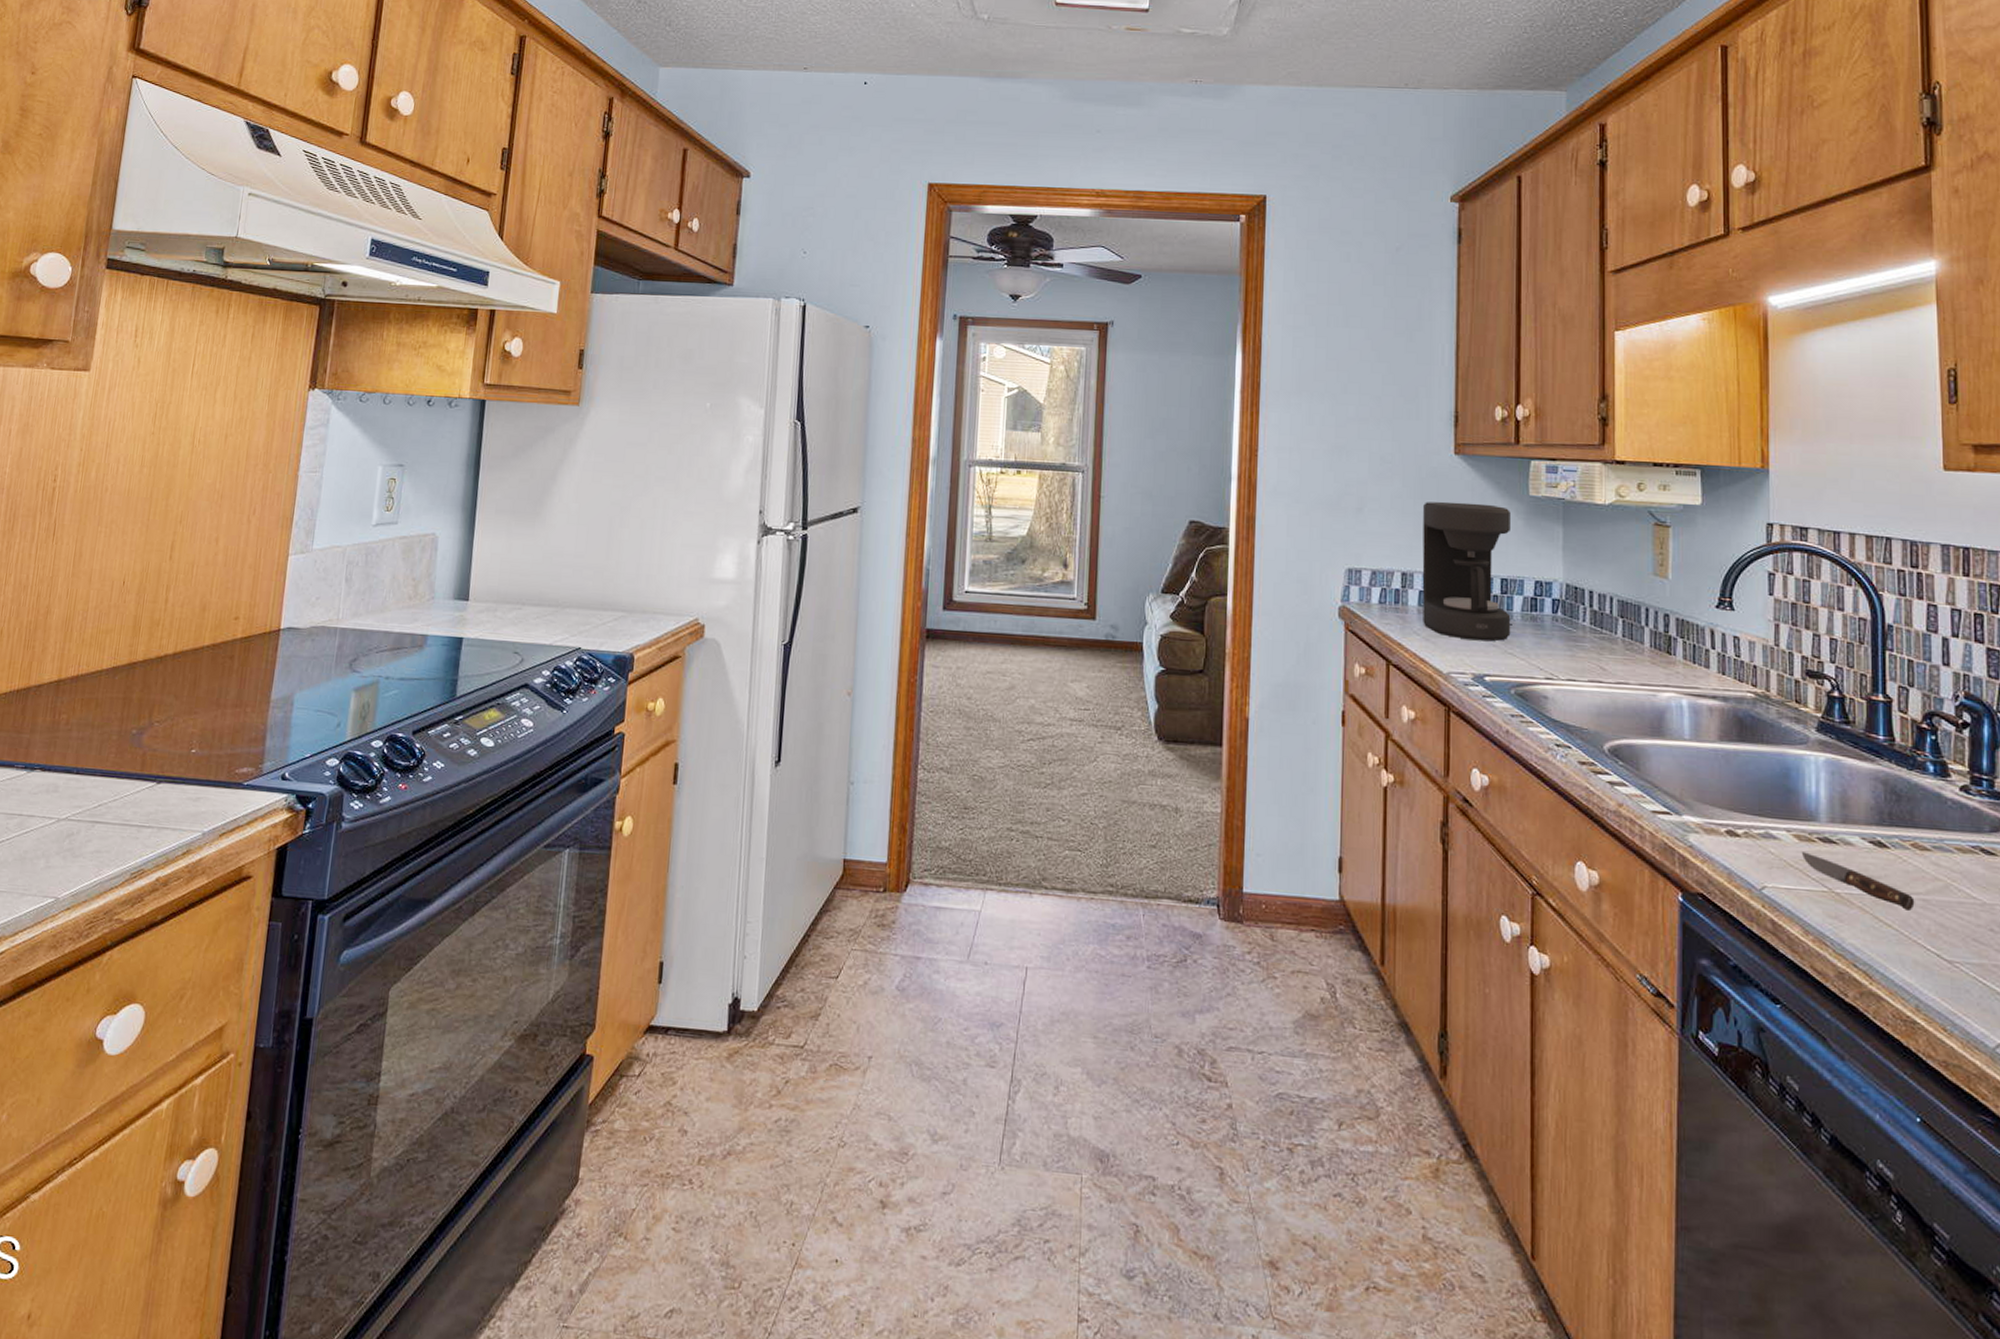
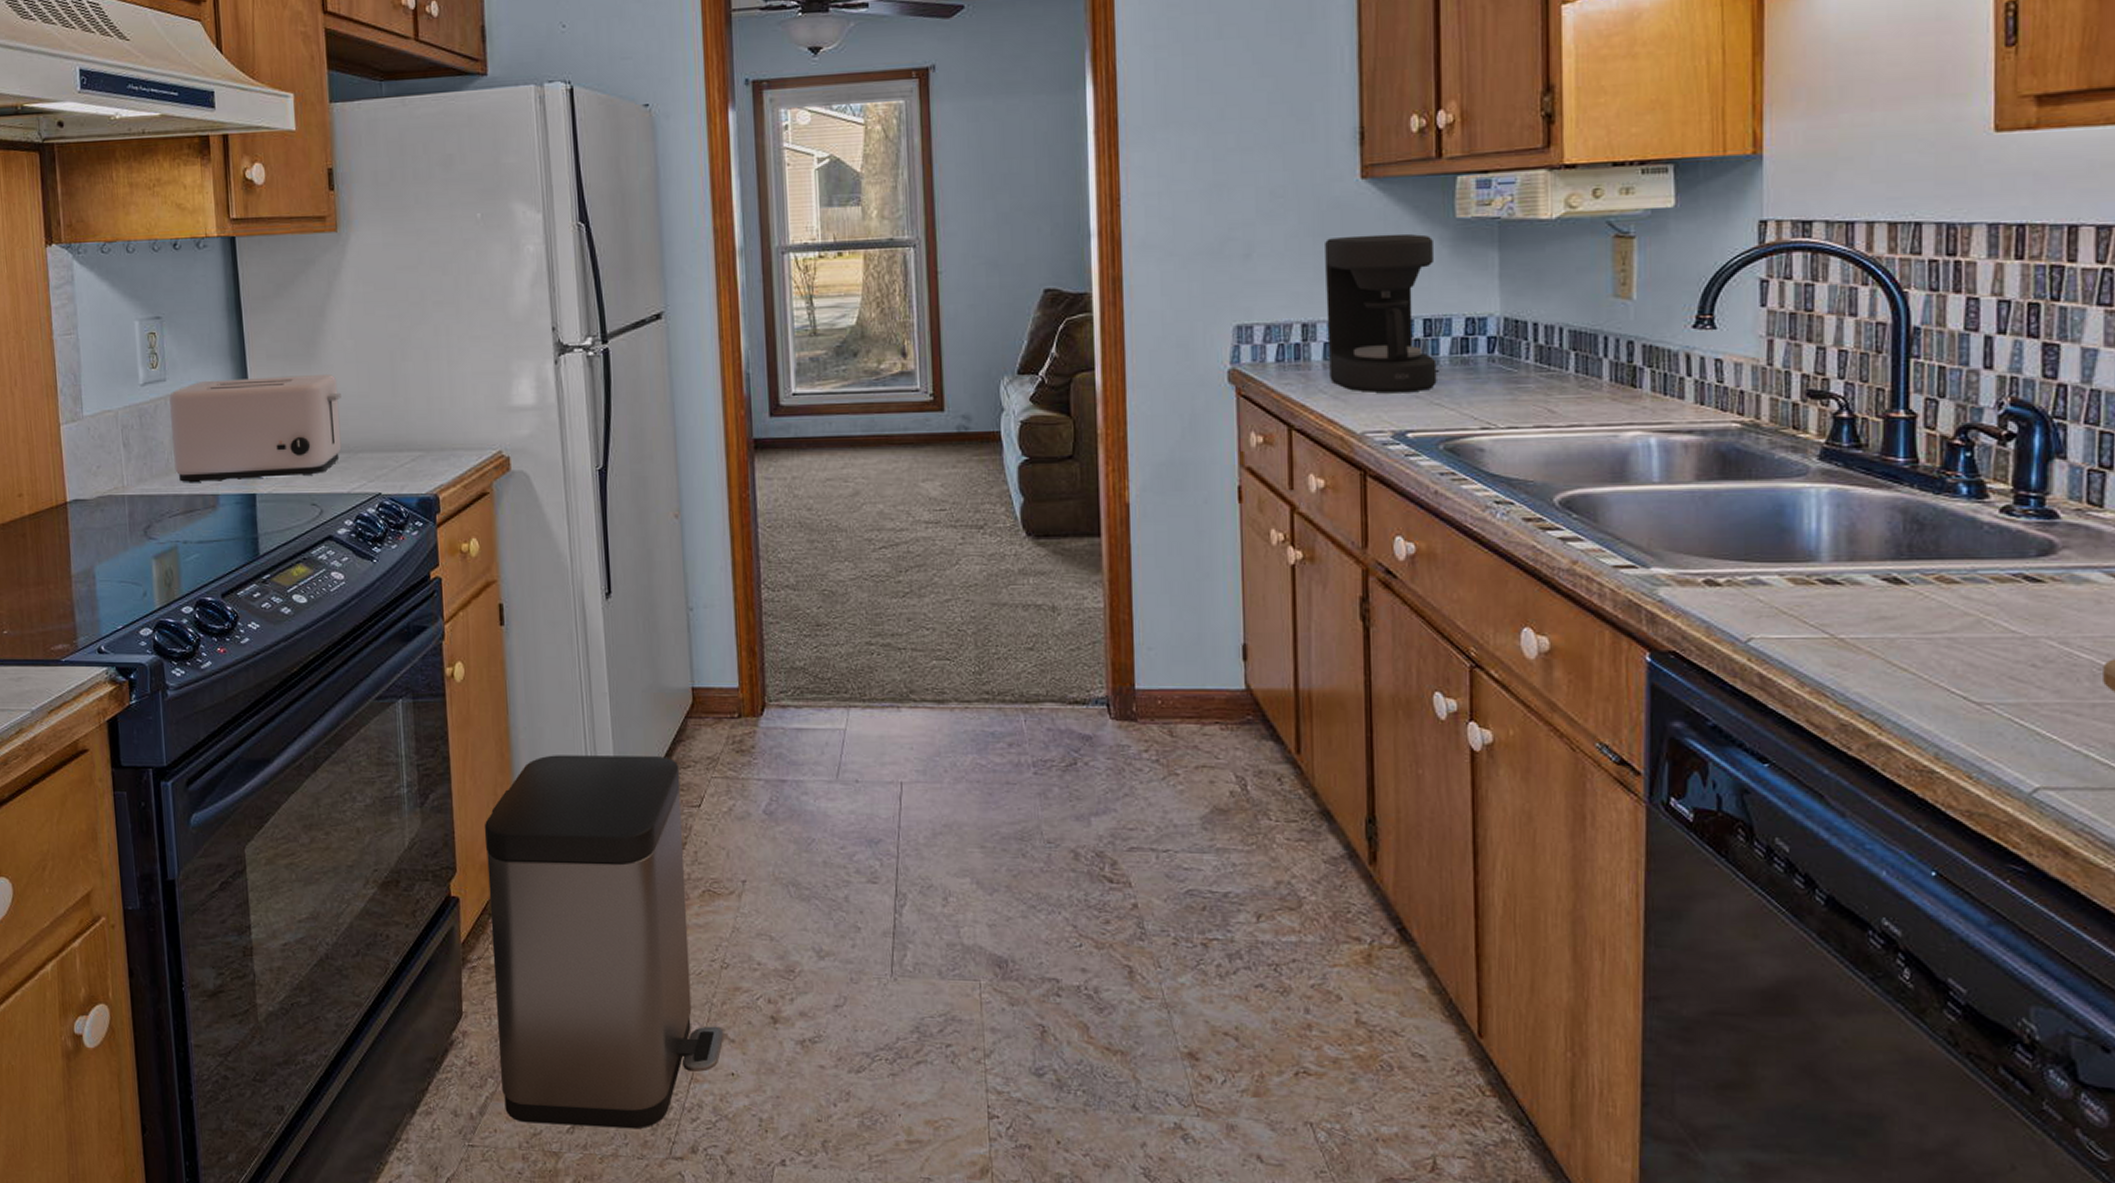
toaster: none [390,527,559,625] -> present [169,375,342,483]
pedal bin: none [606,916,833,1317] -> present [484,755,724,1129]
knife: present [1801,852,1915,912] -> none [1796,596,1938,653]

